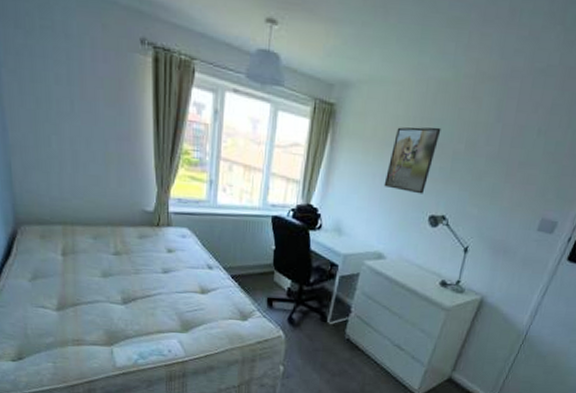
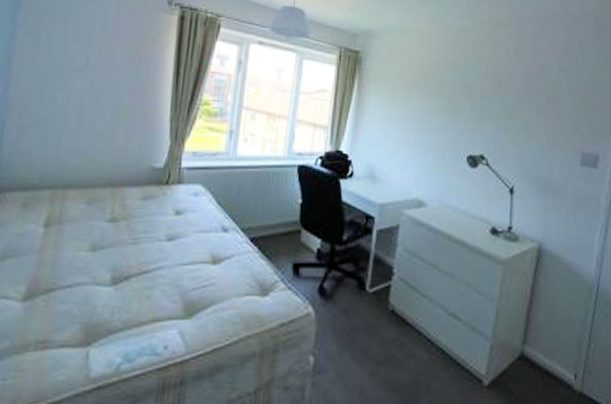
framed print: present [383,127,441,194] -> none [416,69,466,134]

